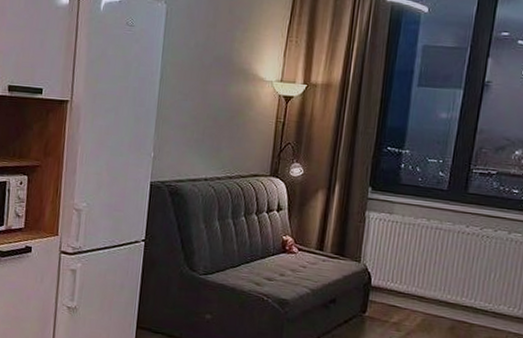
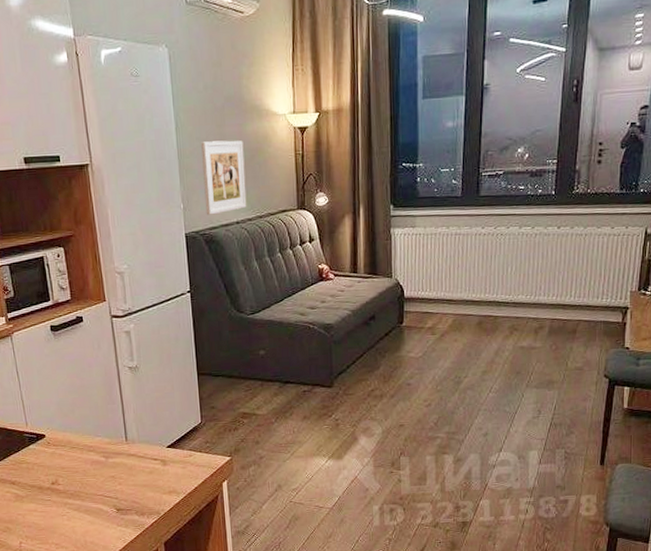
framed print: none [175,96,225,168] -> present [201,140,247,215]

